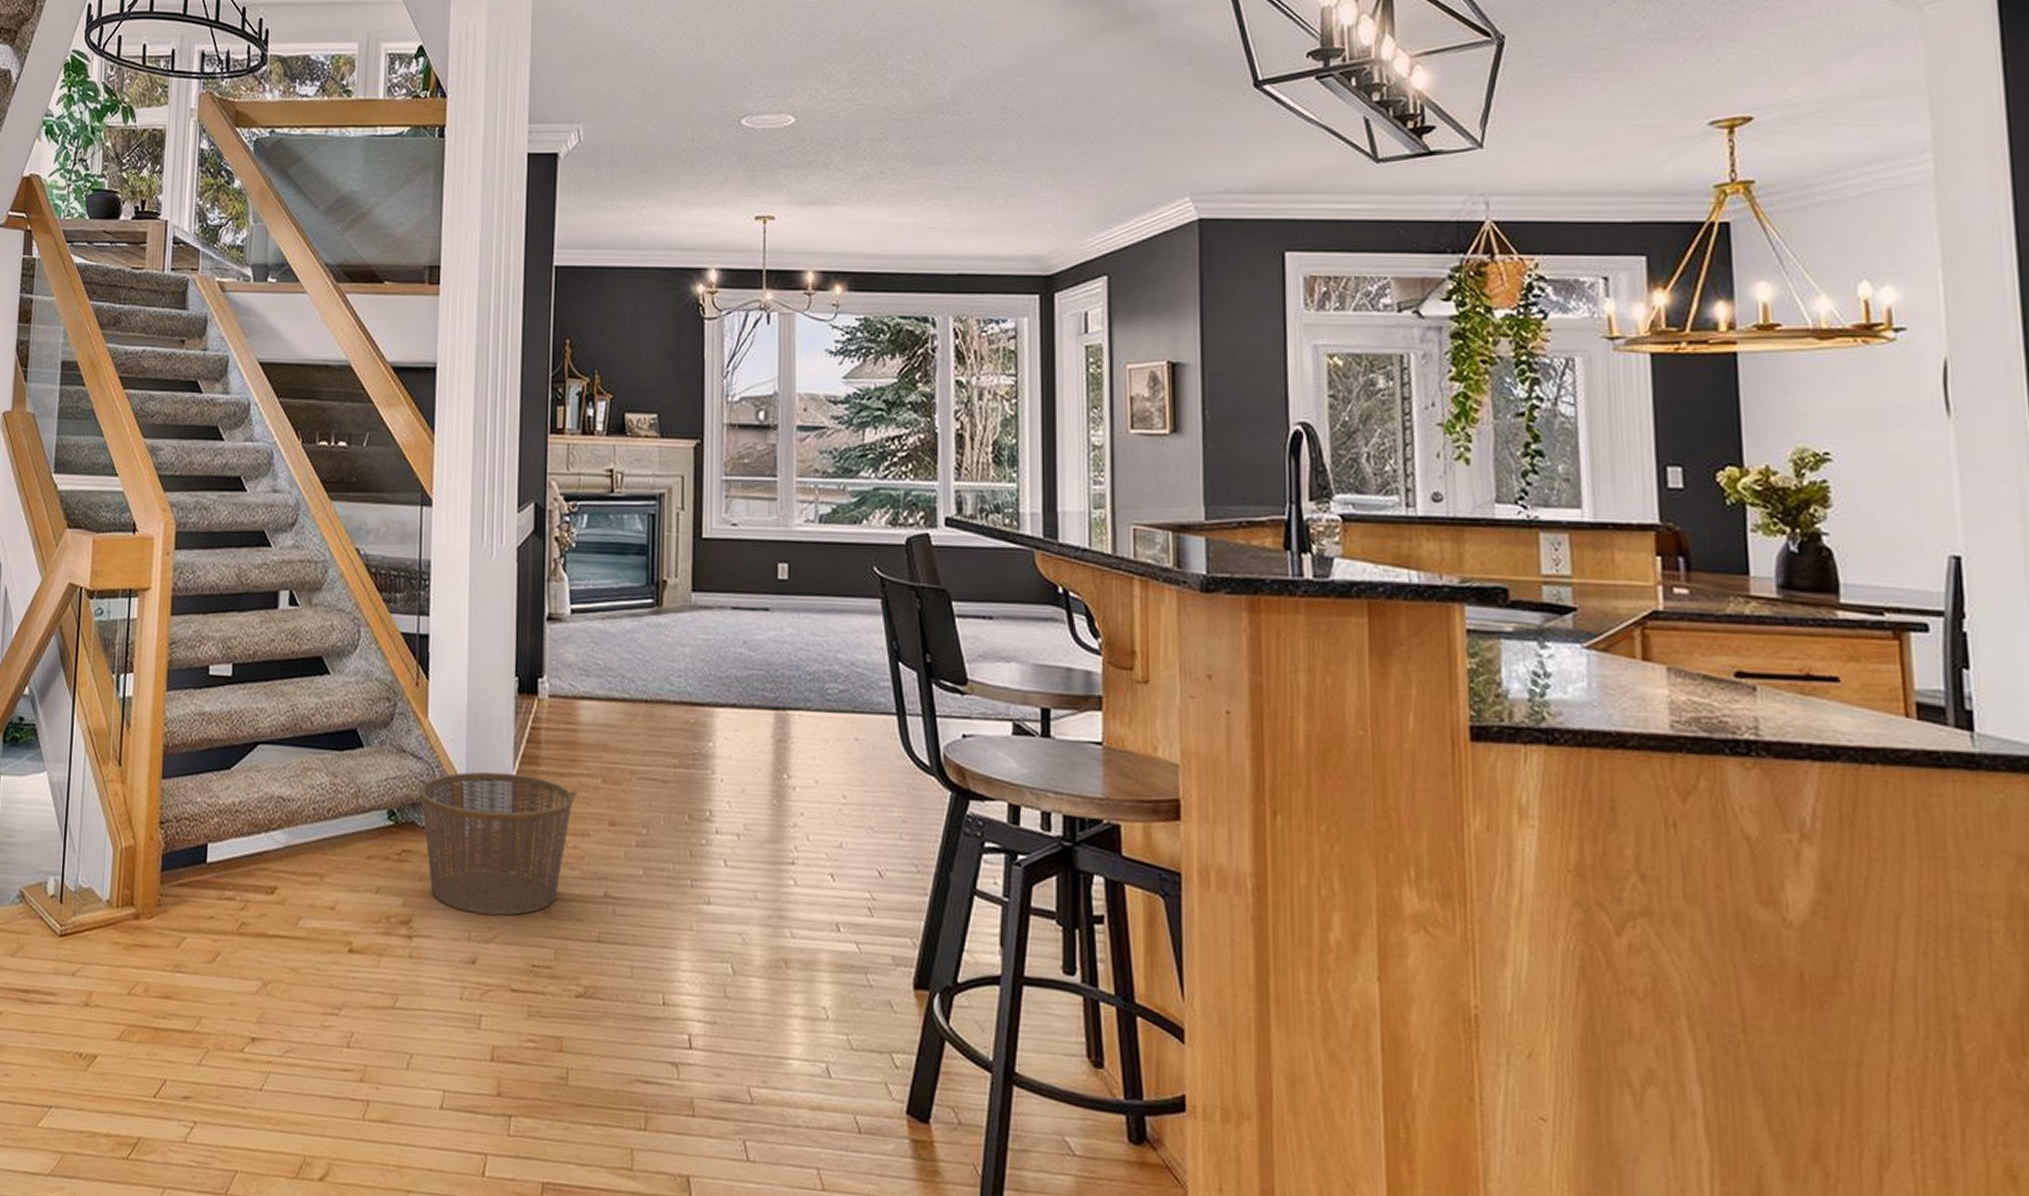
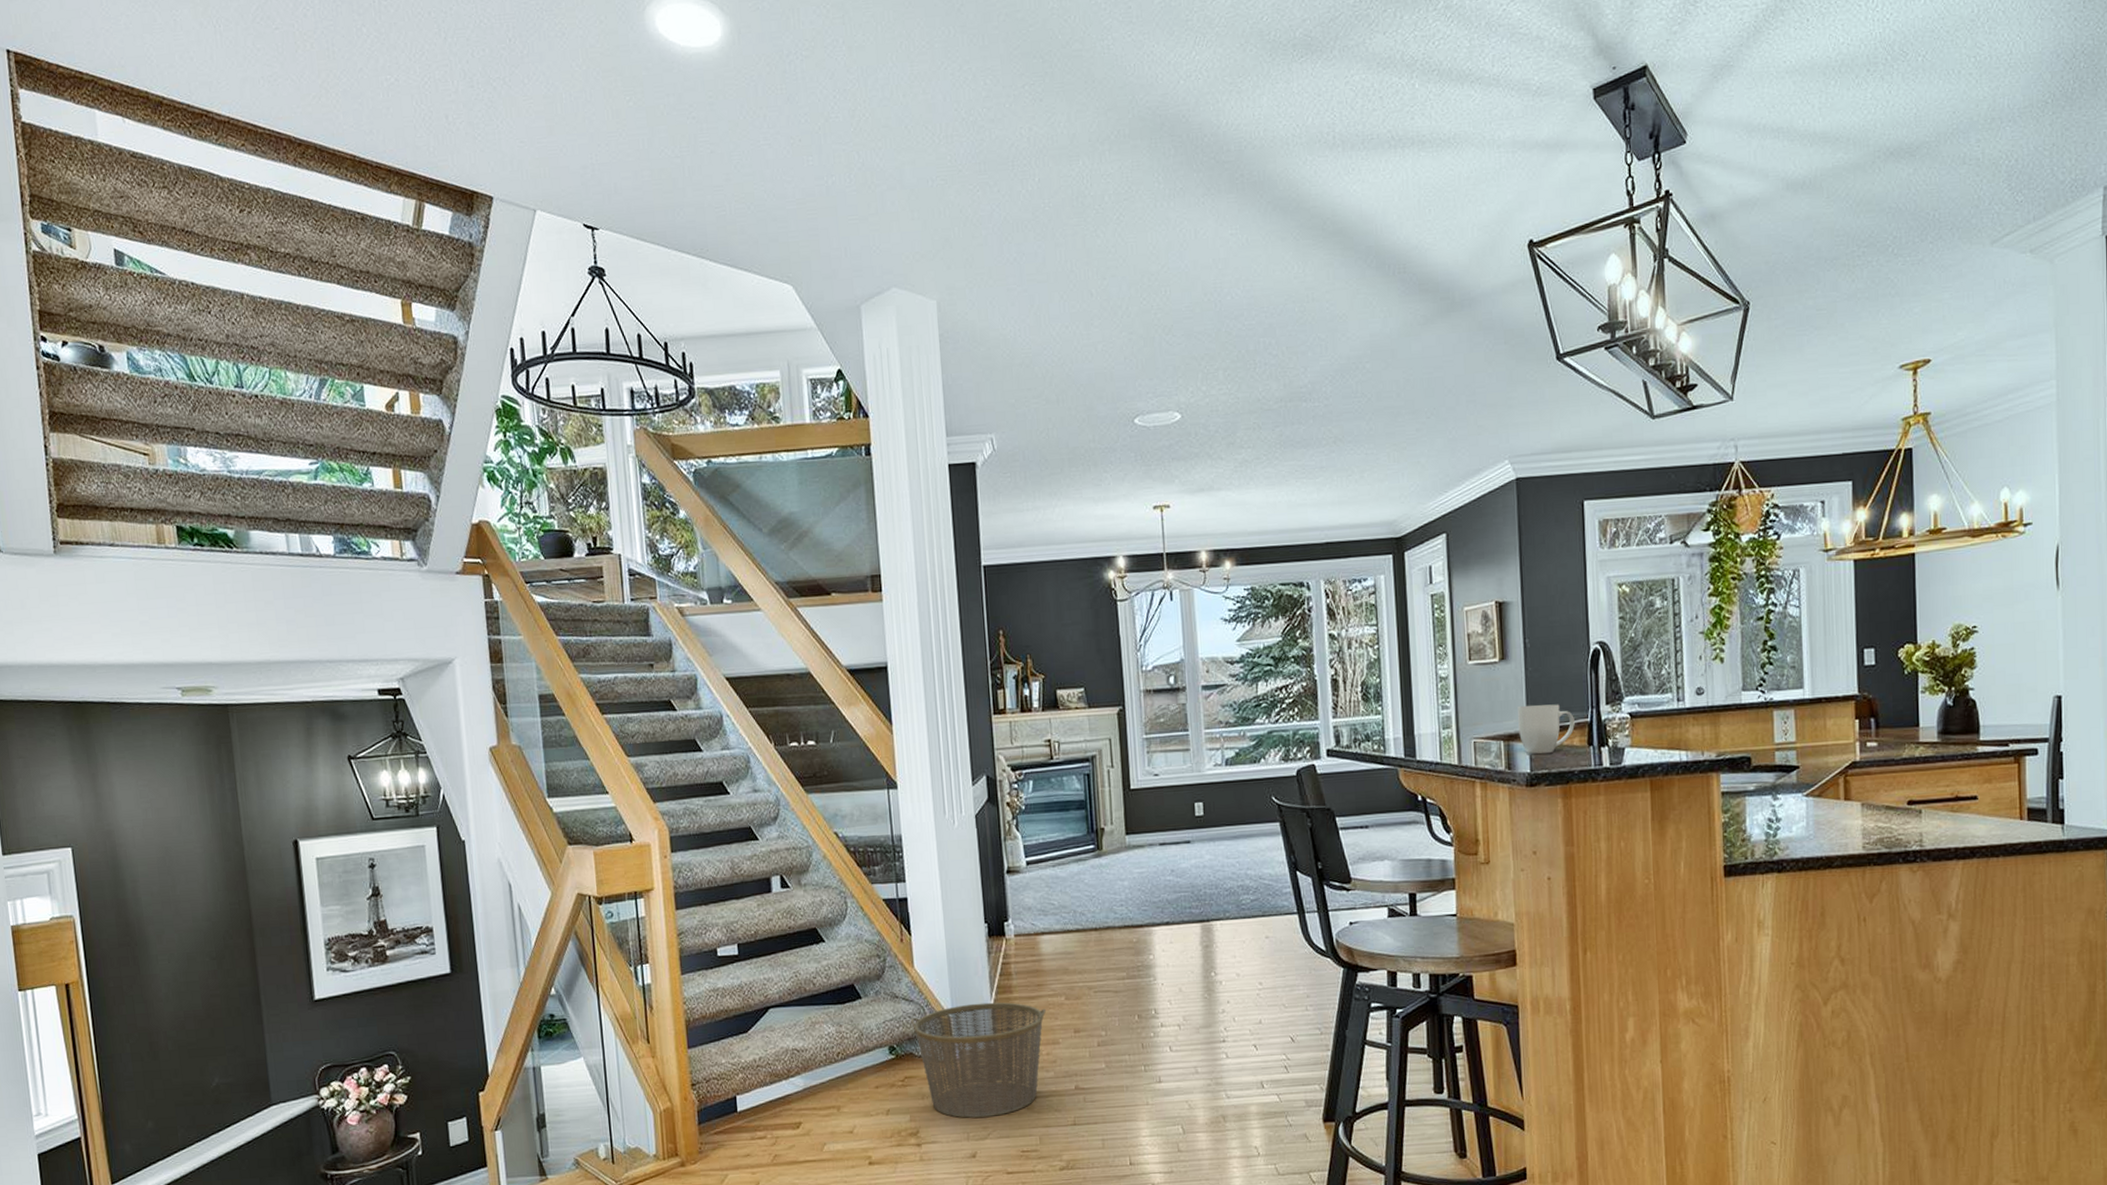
mug: none [1192,490,1267,556] -> present [1518,704,1575,756]

